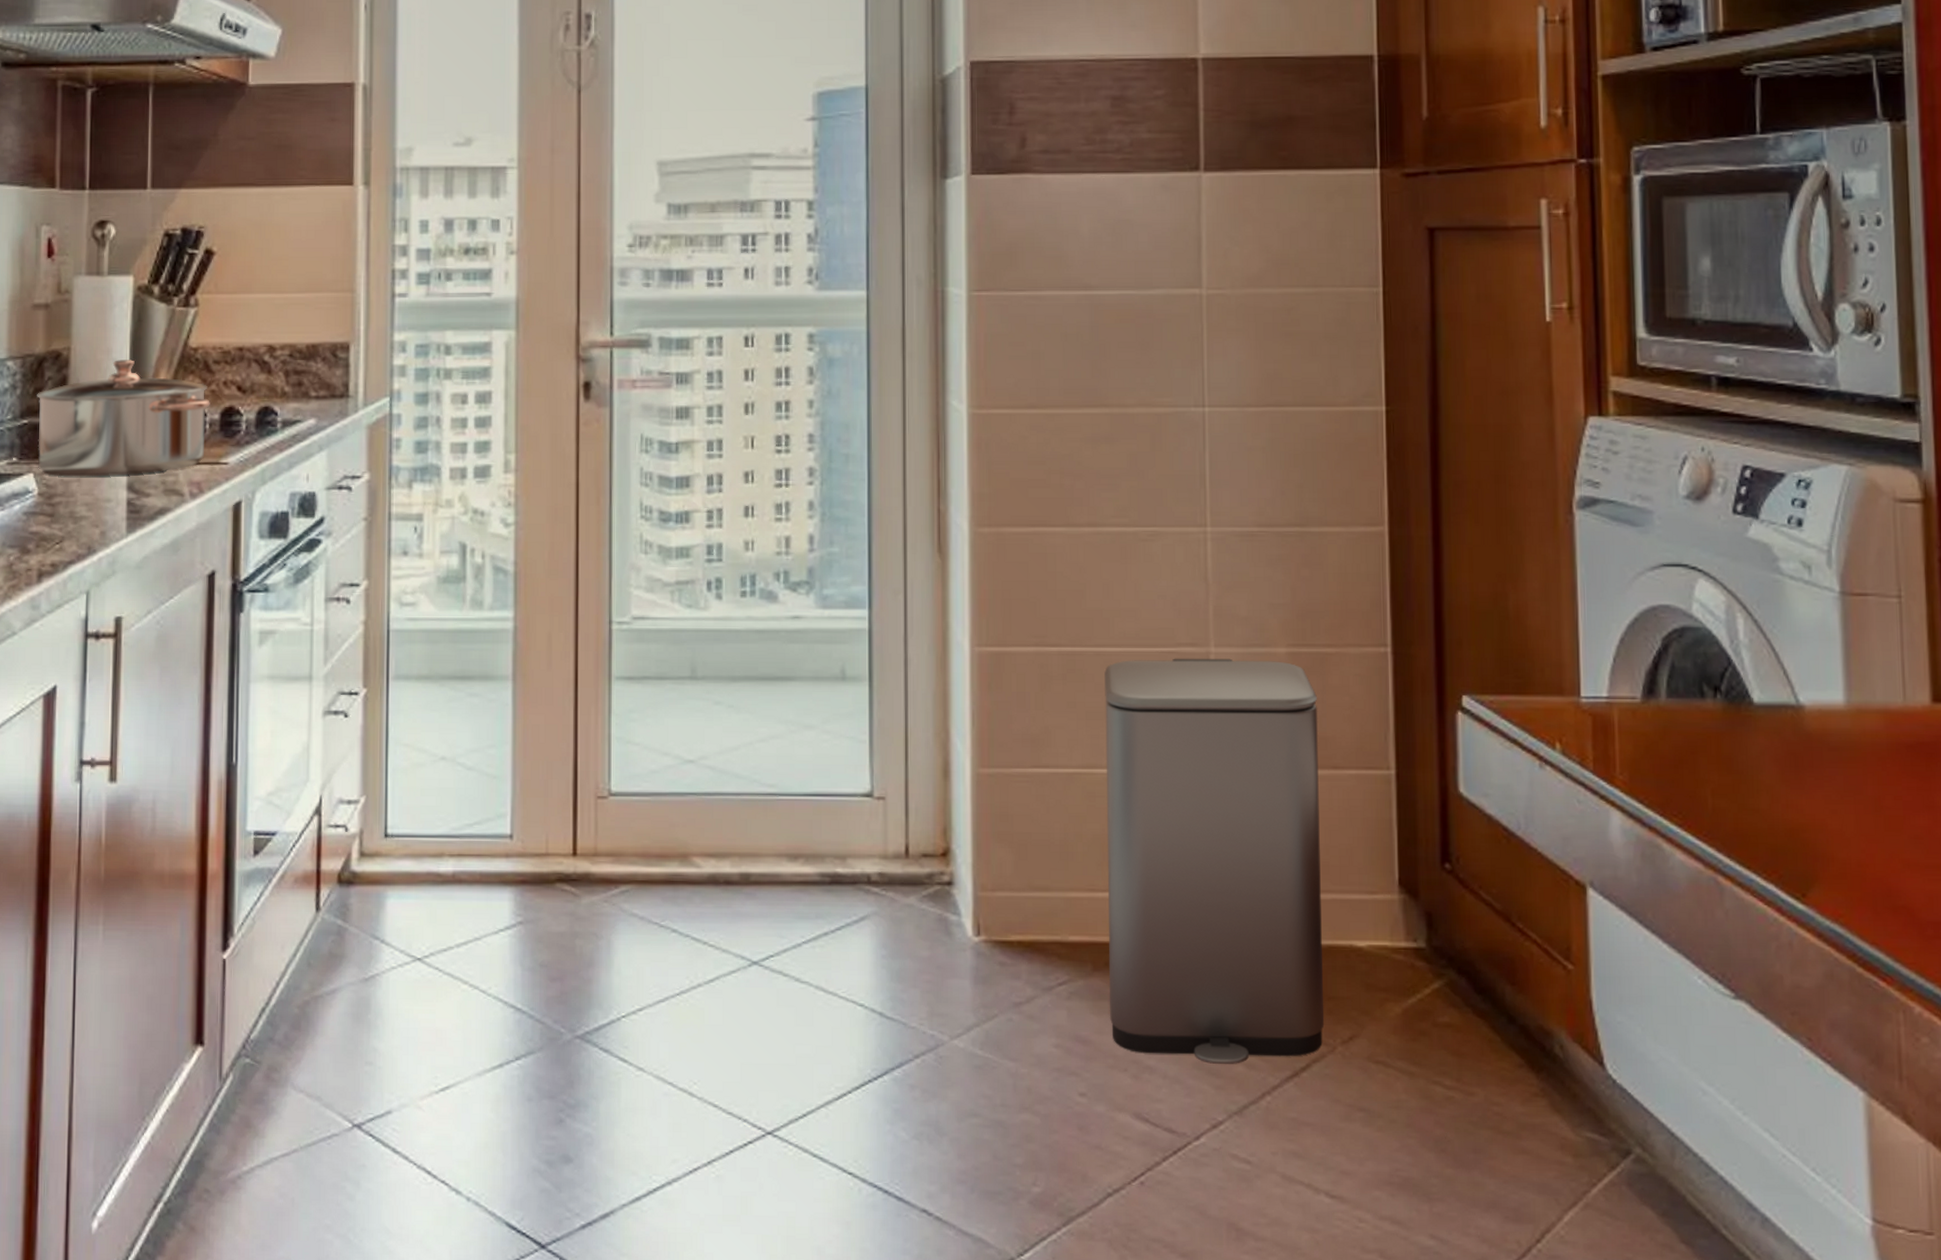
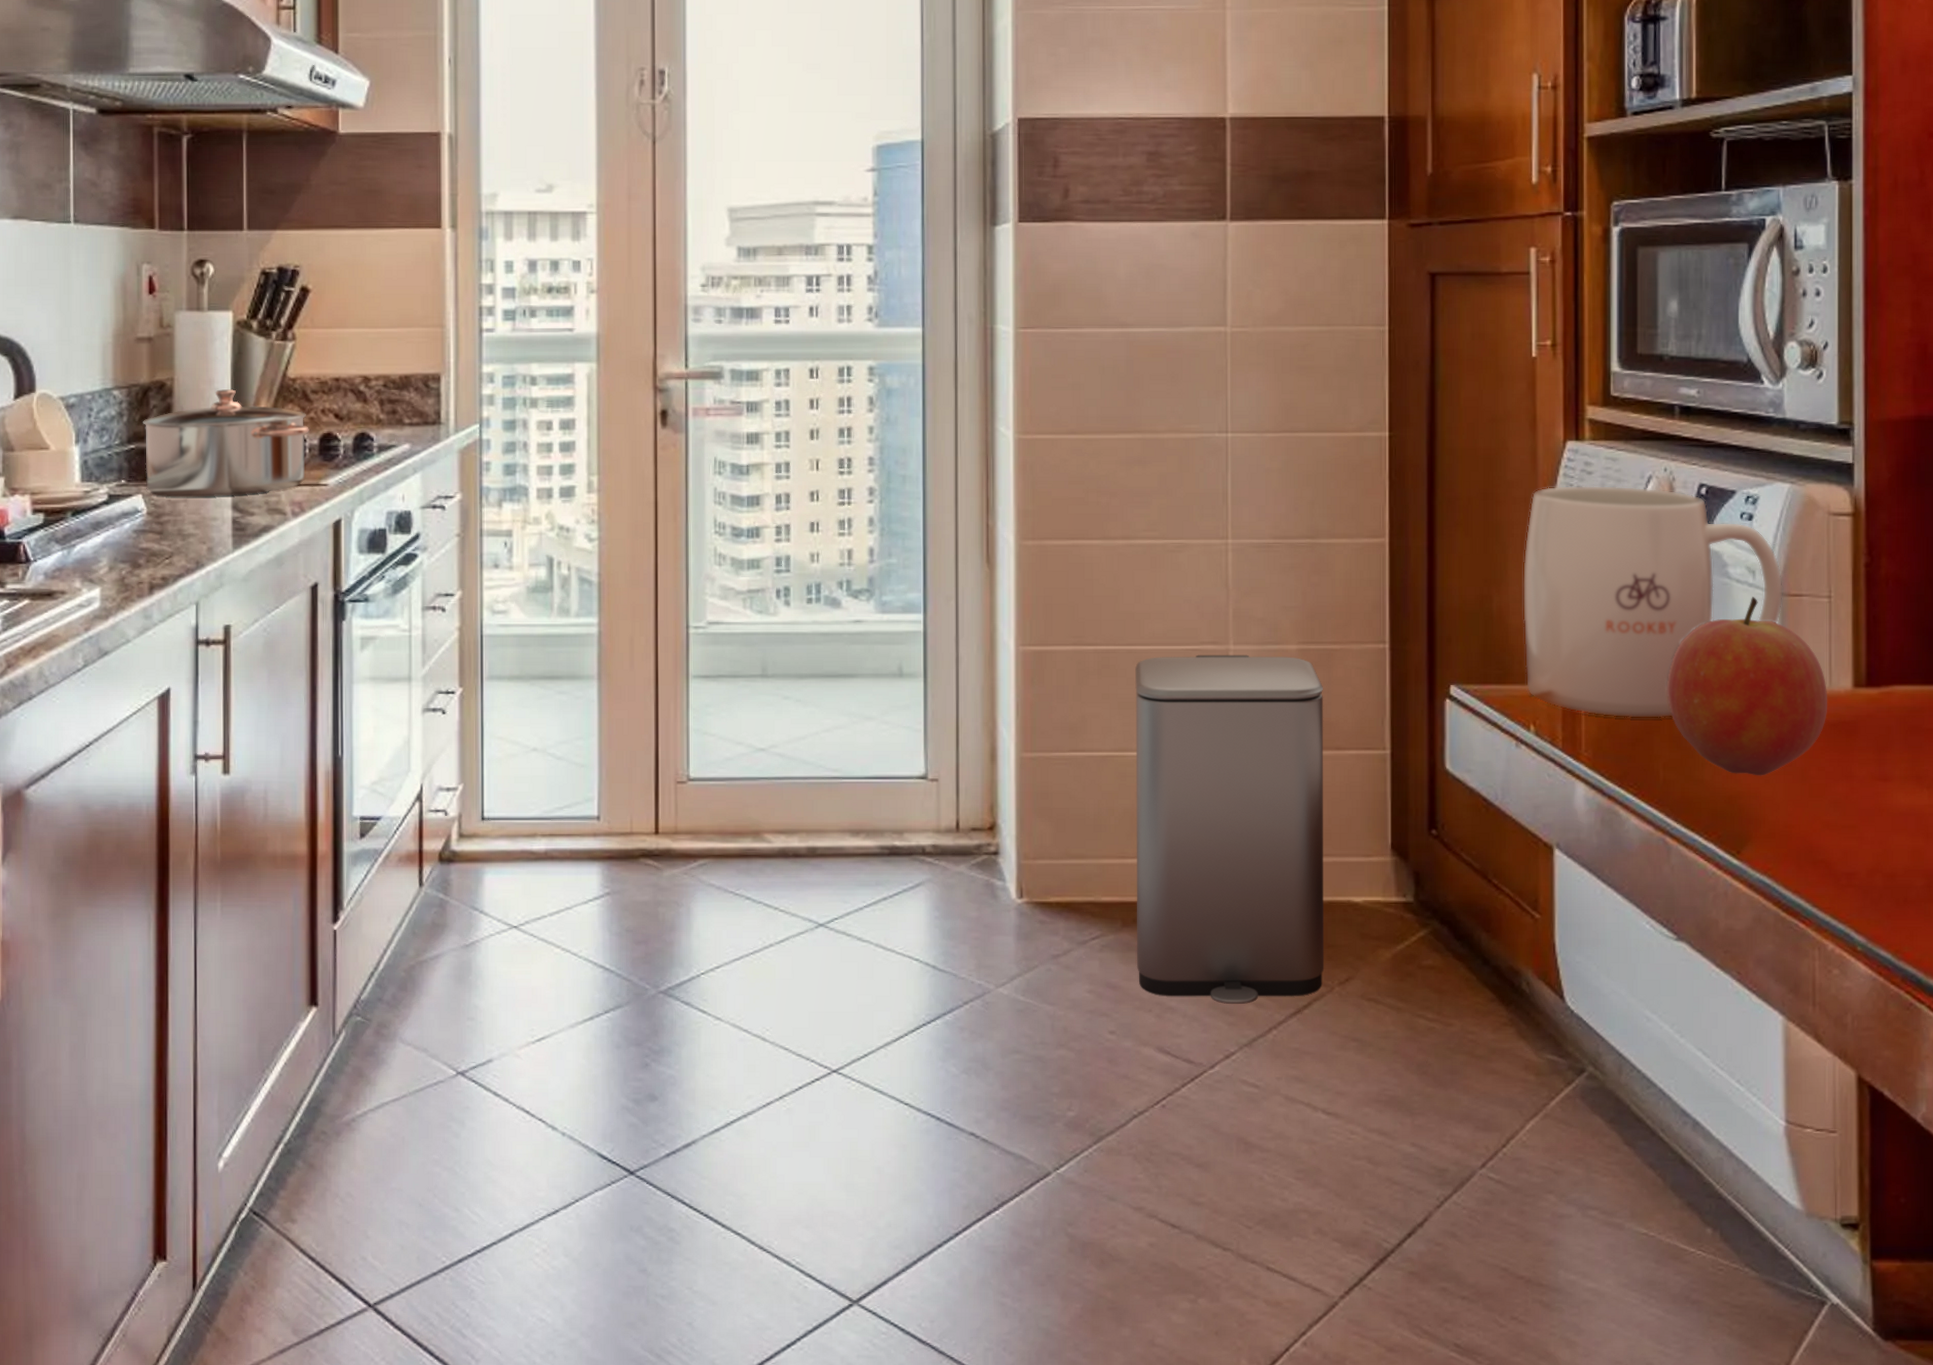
mug: none [1542,467,1845,737] -> present [1522,485,1783,719]
fruit: none [1713,596,1902,806] -> present [1667,597,1827,776]

